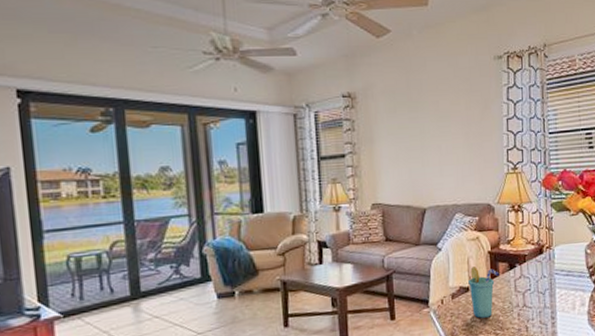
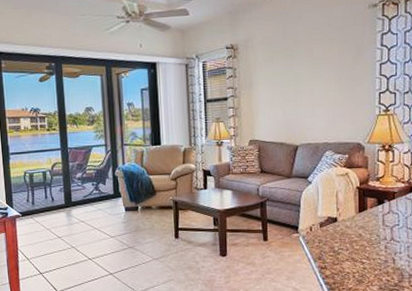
cup: present [468,266,499,318] -> none [336,200,367,247]

